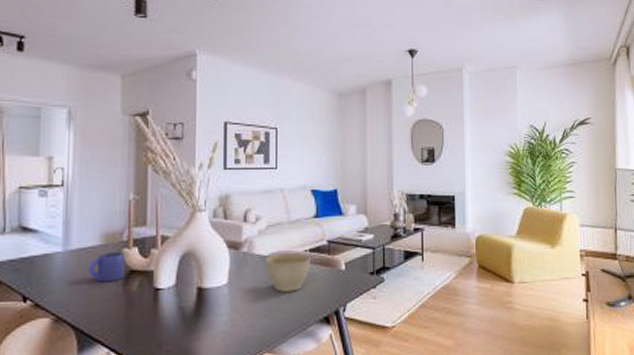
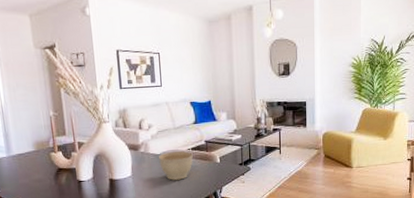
mug: present [89,252,125,283] -> none [28,155,55,178]

